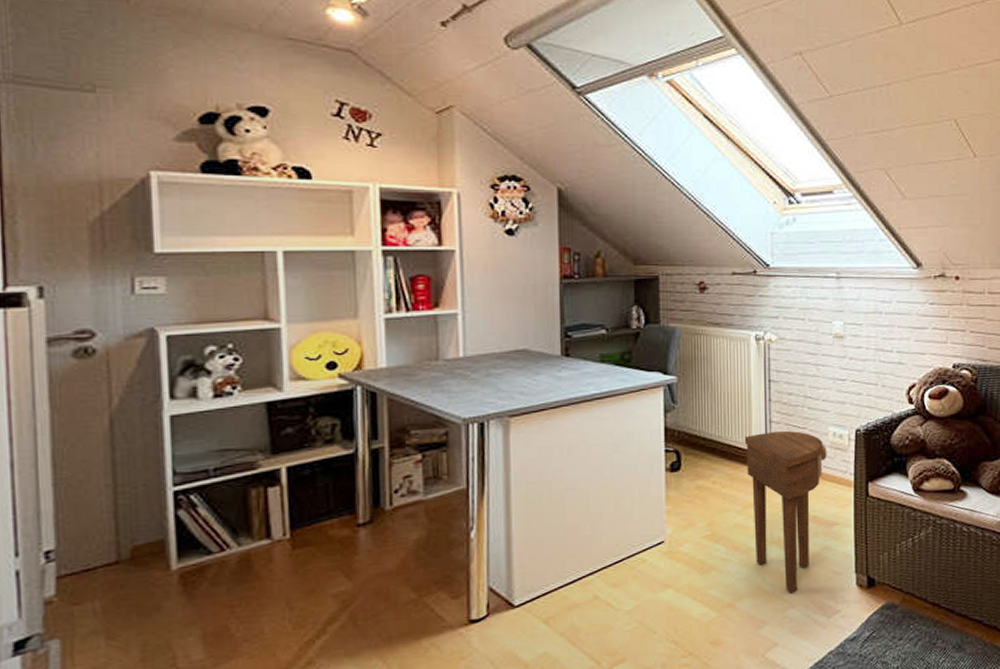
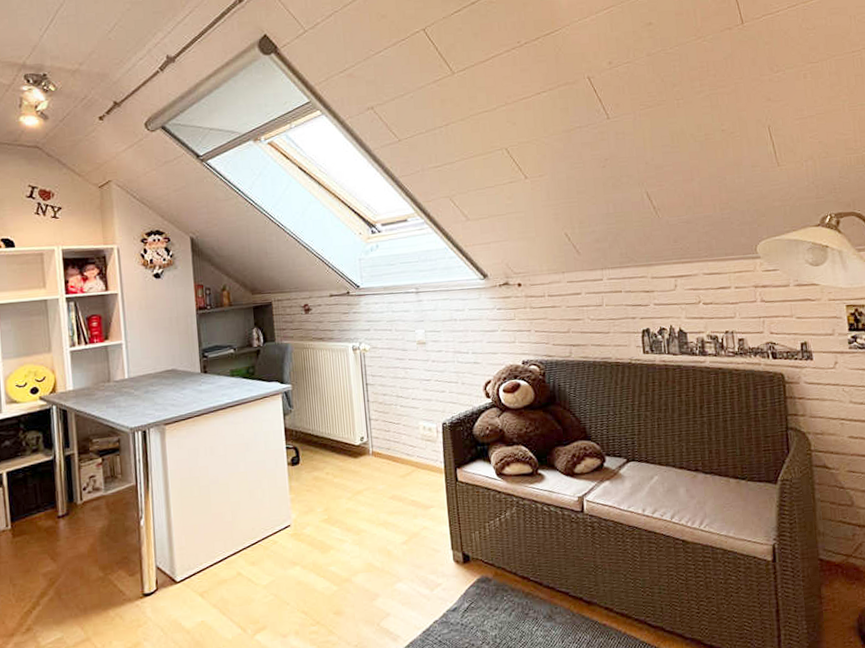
side table: present [744,430,827,593] -> none [349,426,420,569]

